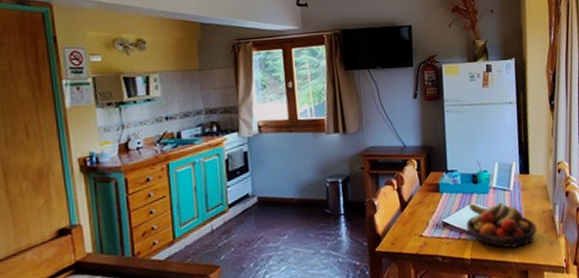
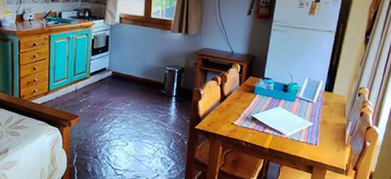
fruit bowl: present [466,202,537,248] -> none [271,107,329,148]

